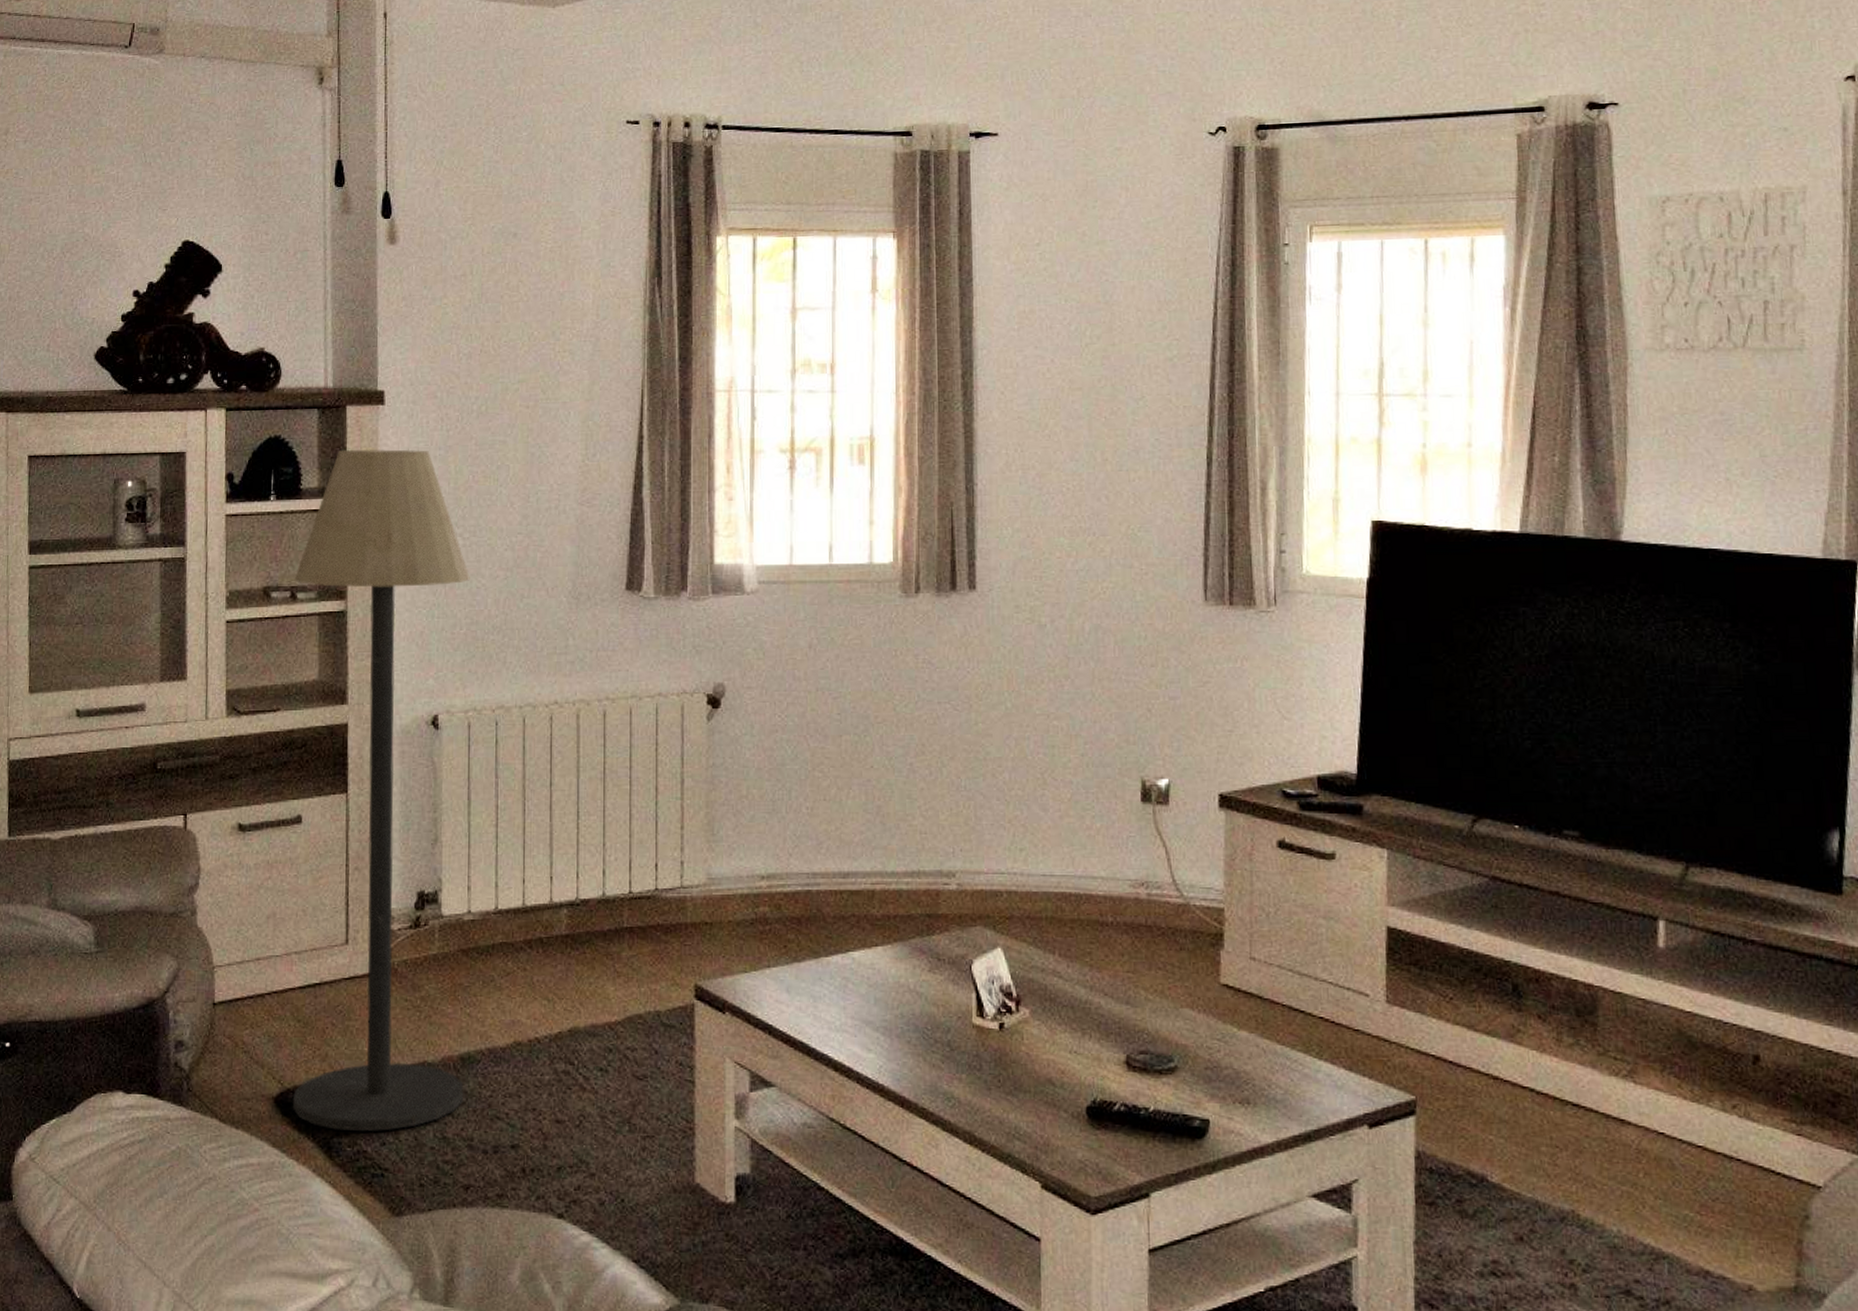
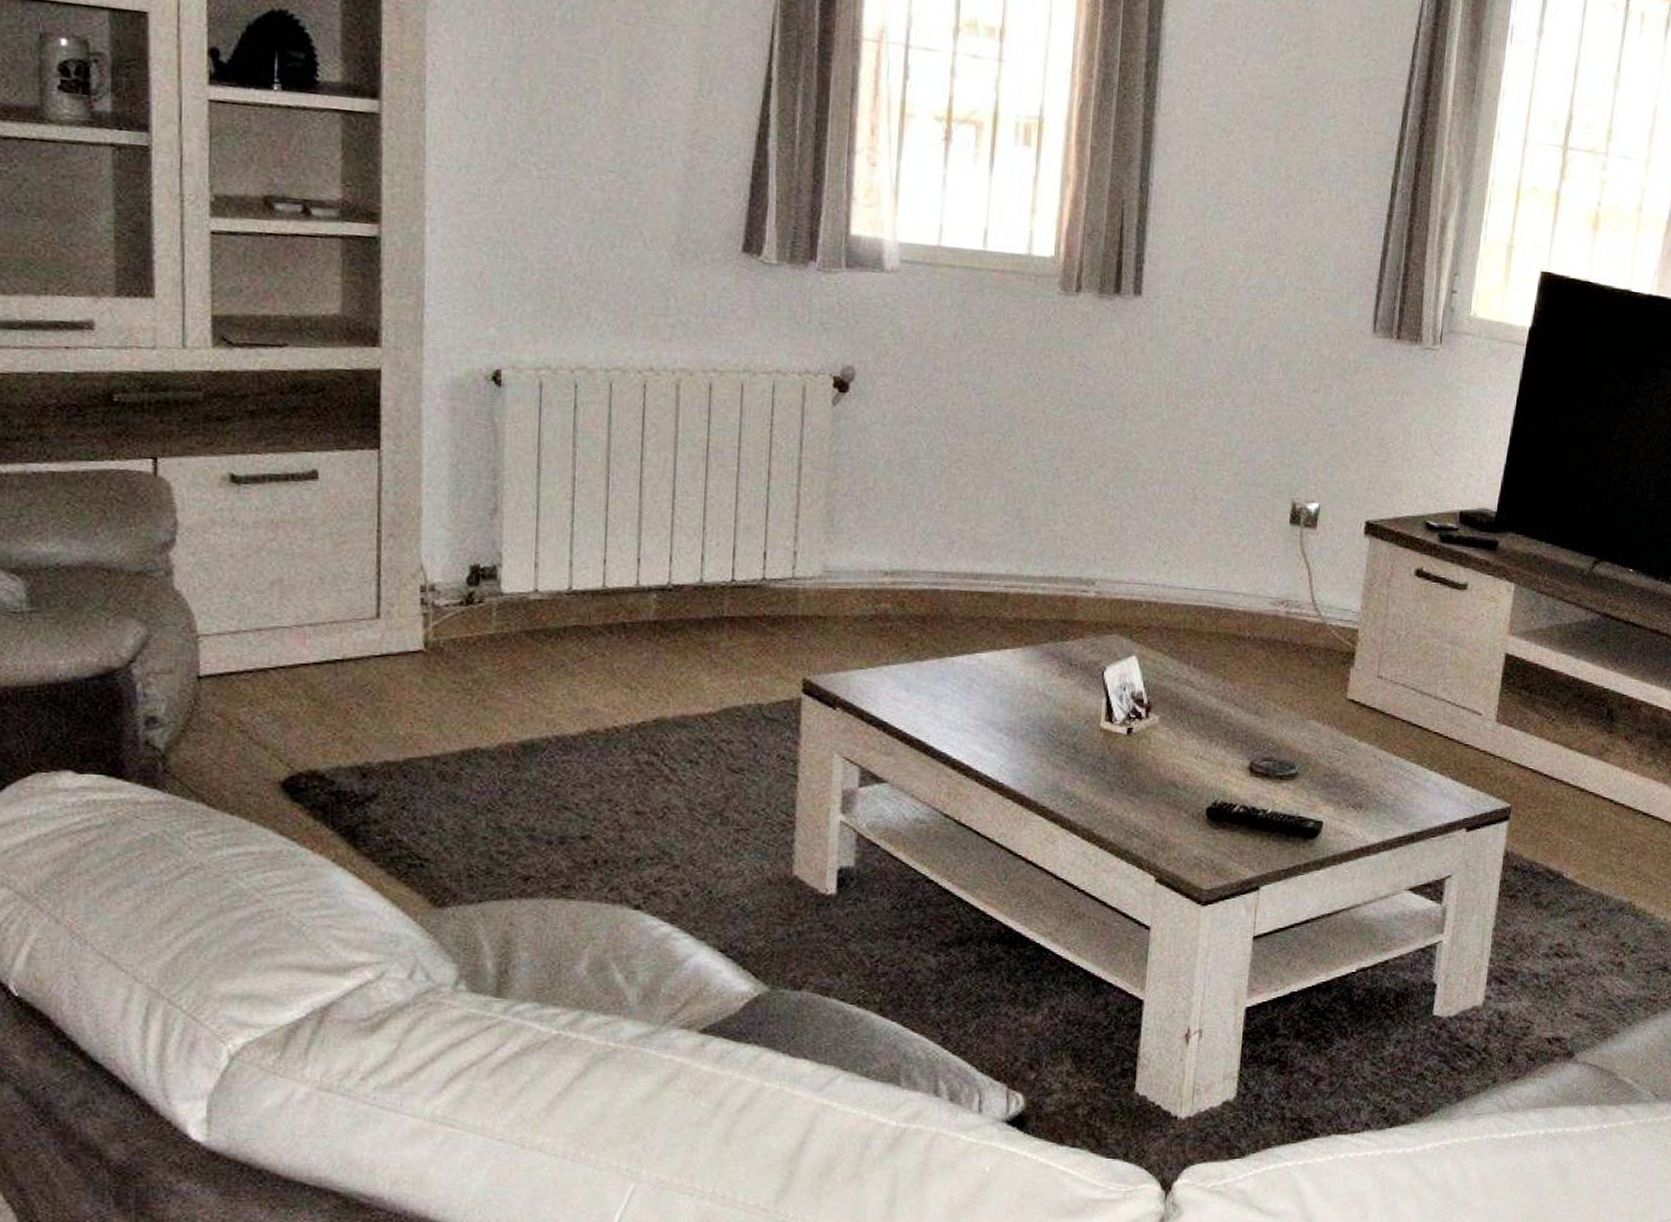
floor lamp: present [292,449,470,1132] -> none [305,41,546,820]

